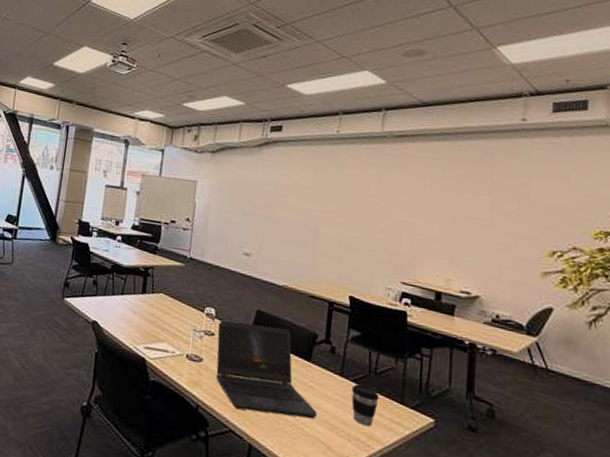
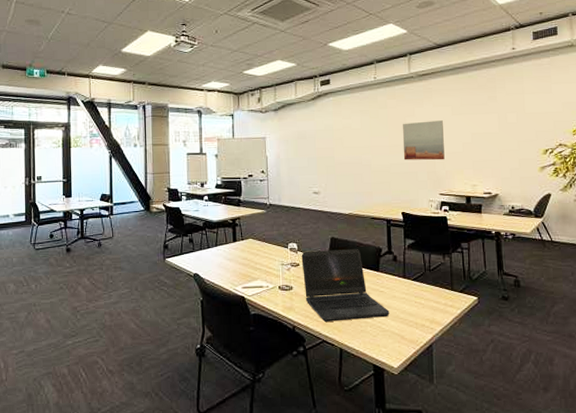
coffee cup: present [351,384,379,427] -> none [413,281,435,314]
wall art: none [360,190,418,242] -> present [402,120,445,161]

